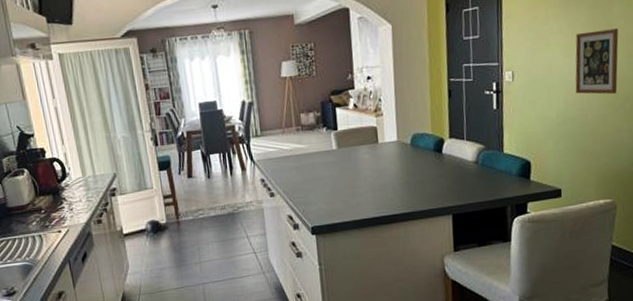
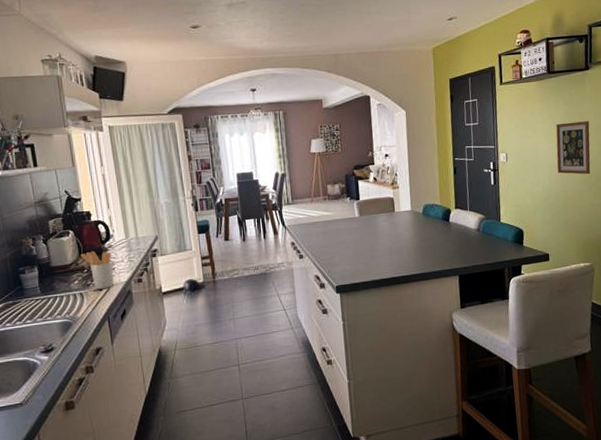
utensil holder: none [37,190,73,232] -> present [80,251,114,290]

